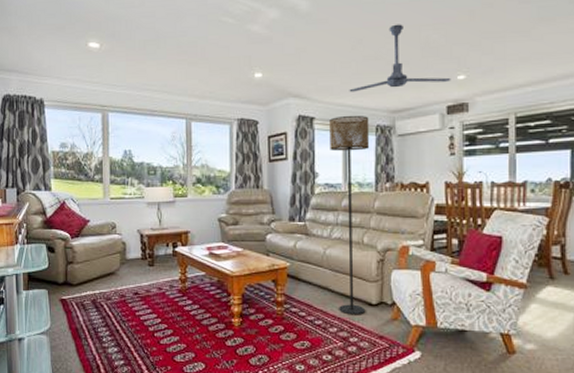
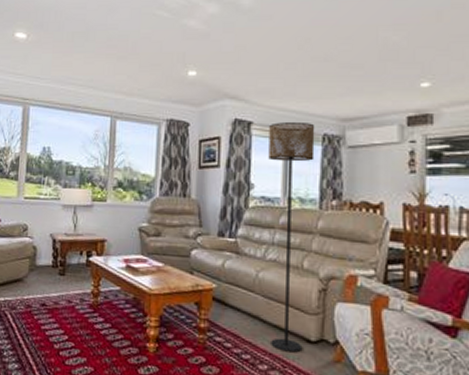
ceiling fan: present [349,24,451,93] -> none [293,23,413,96]

